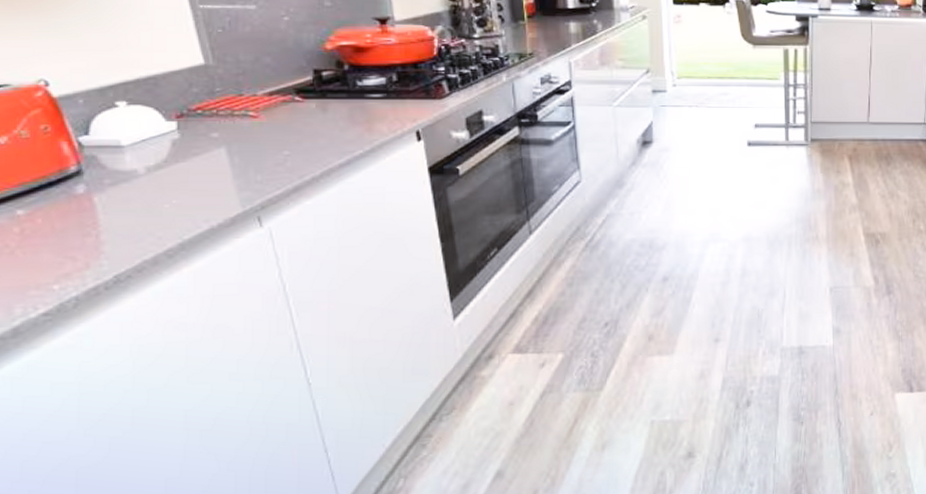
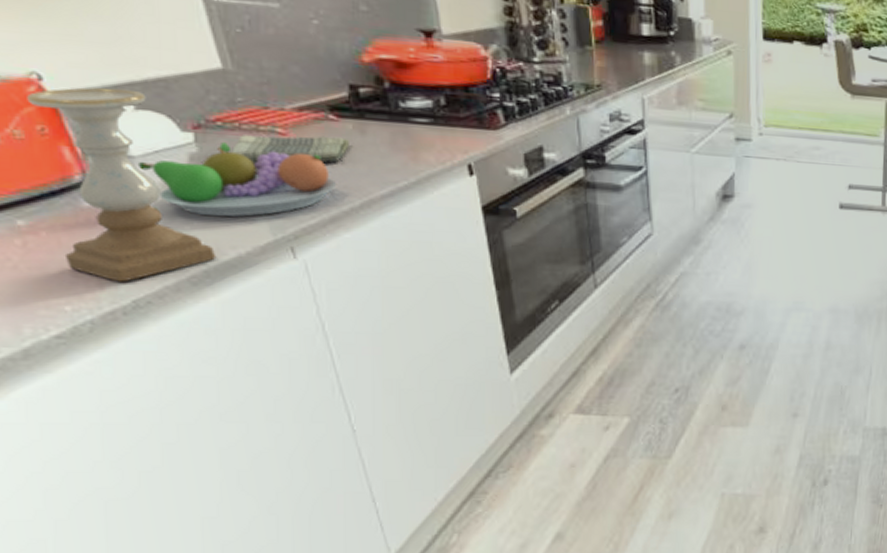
candle holder: none [34,88,191,260] -> present [27,87,217,282]
fruit bowl: none [126,127,301,194] -> present [137,141,337,217]
dish towel: none [208,116,312,146] -> present [230,135,349,165]

